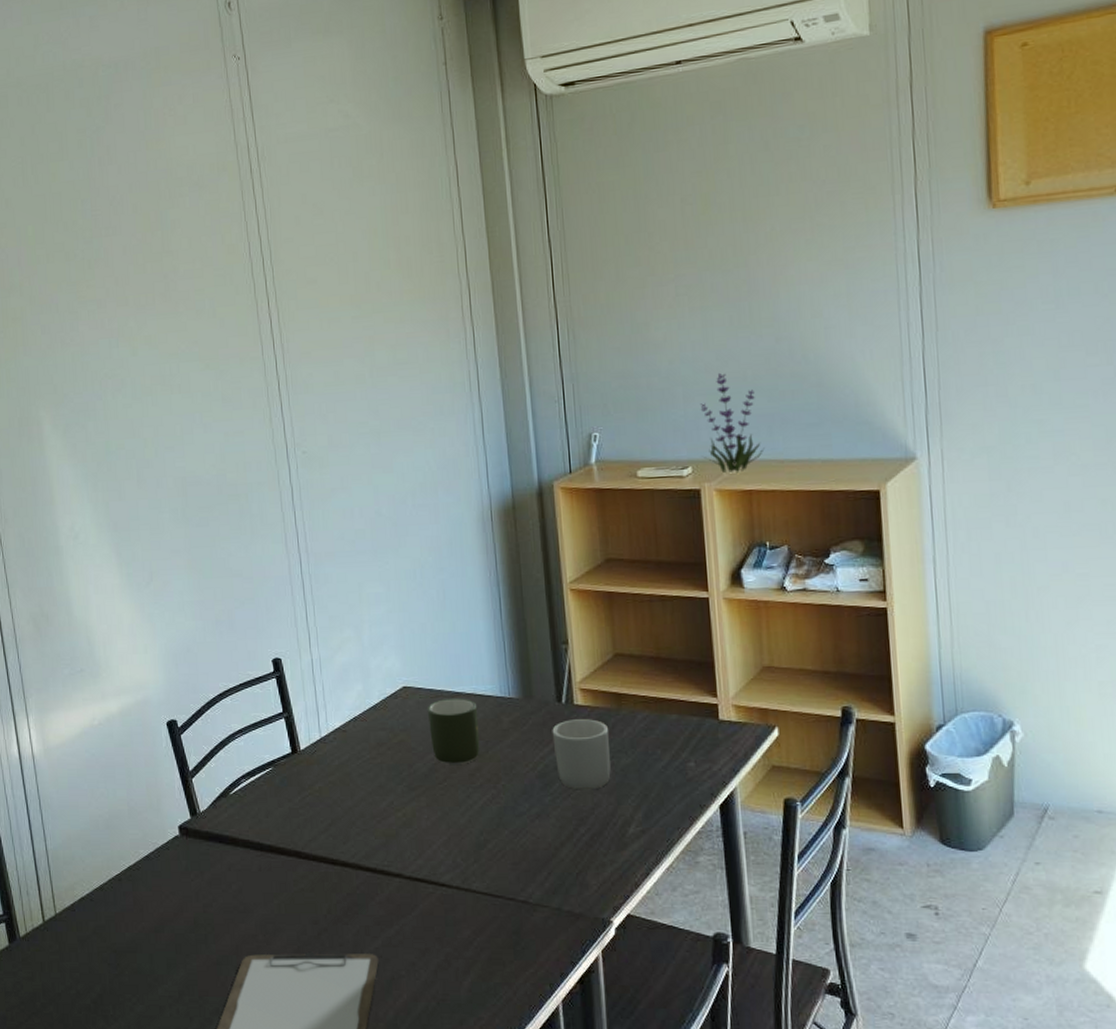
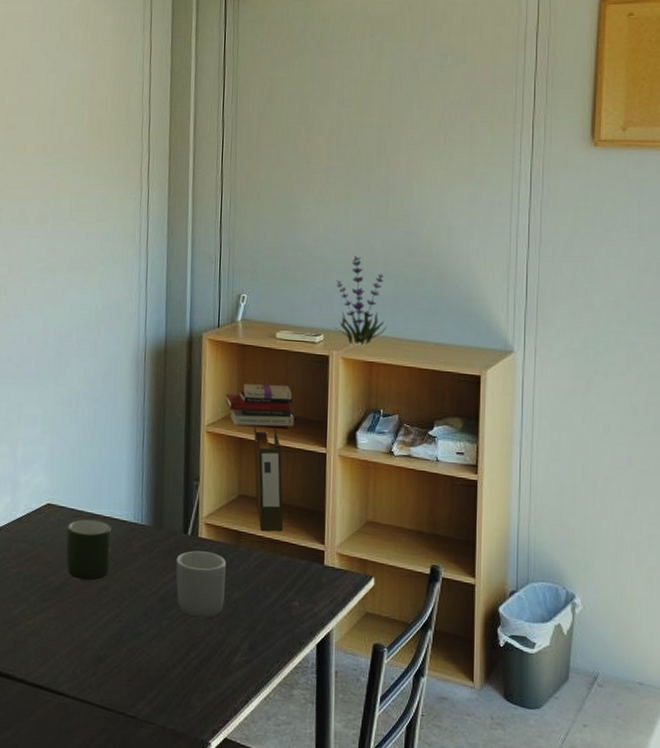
books: none [586,527,668,579] -> present [225,383,294,430]
binder: none [623,576,668,691] -> present [254,426,283,532]

